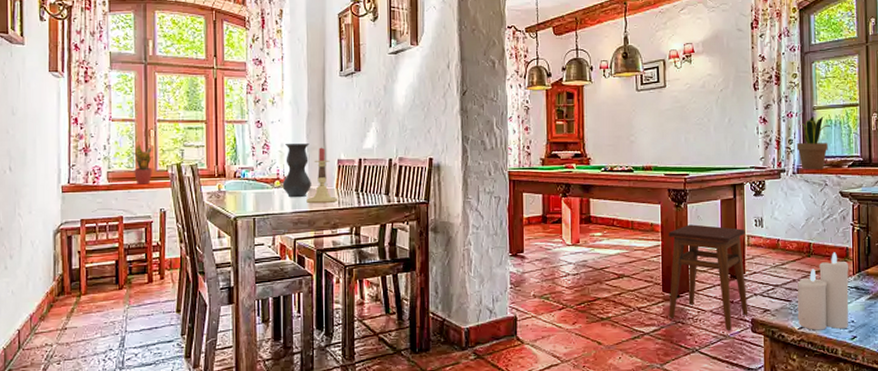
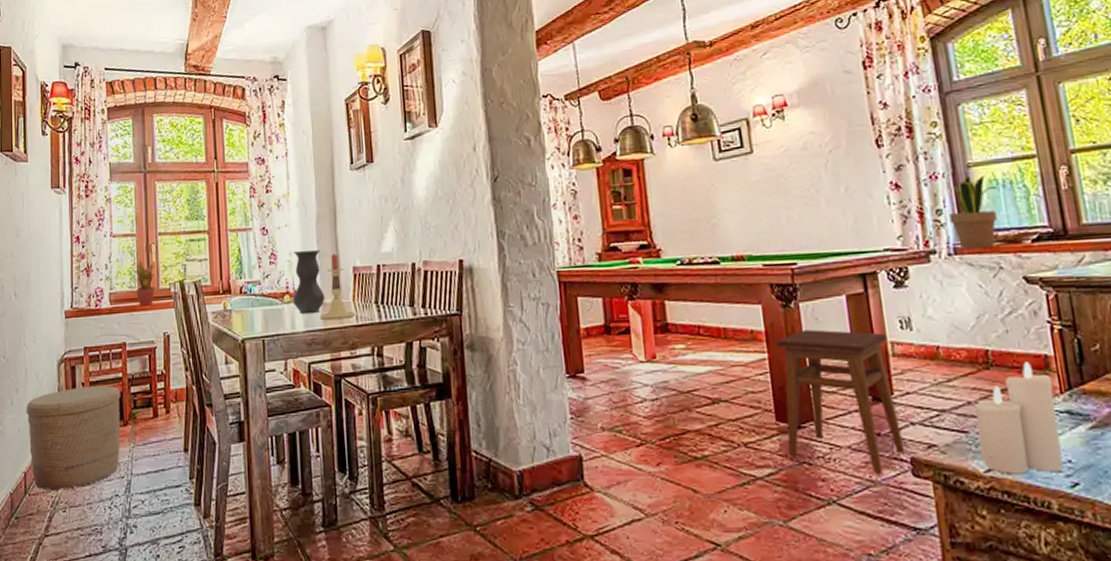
woven basket: none [20,253,117,346] -> present [26,385,121,490]

